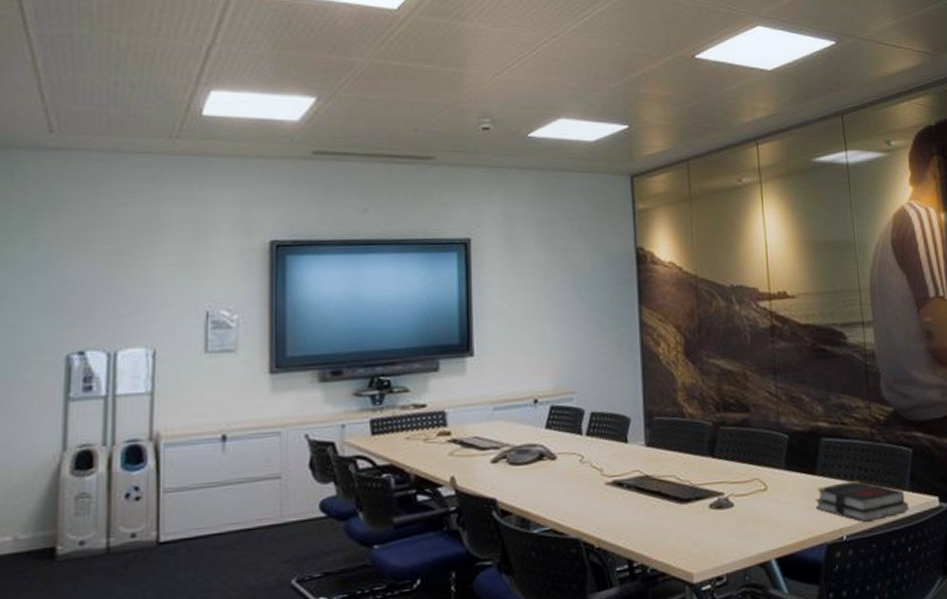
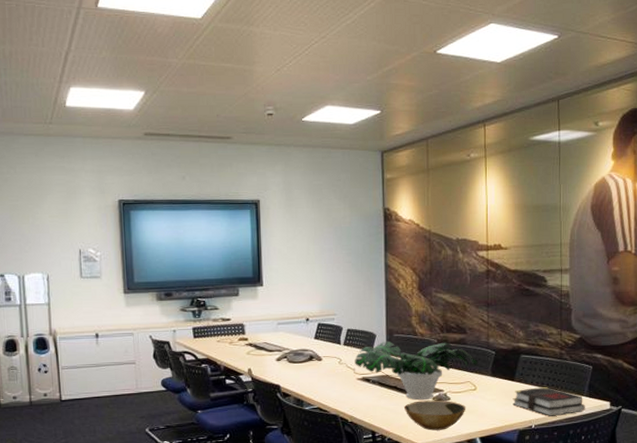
potted plant: none [602,425,768,510] -> present [354,342,479,401]
bowl: none [672,507,754,553] -> present [404,400,465,431]

